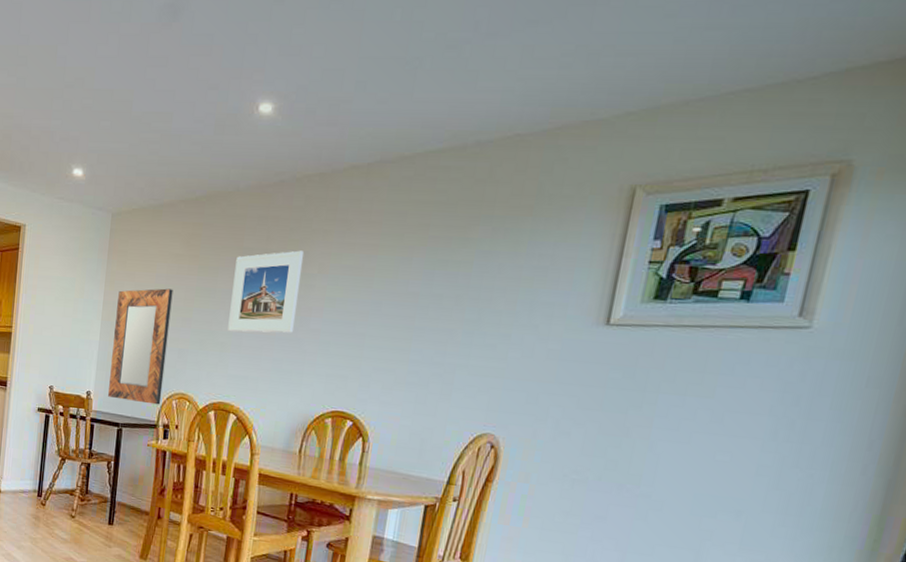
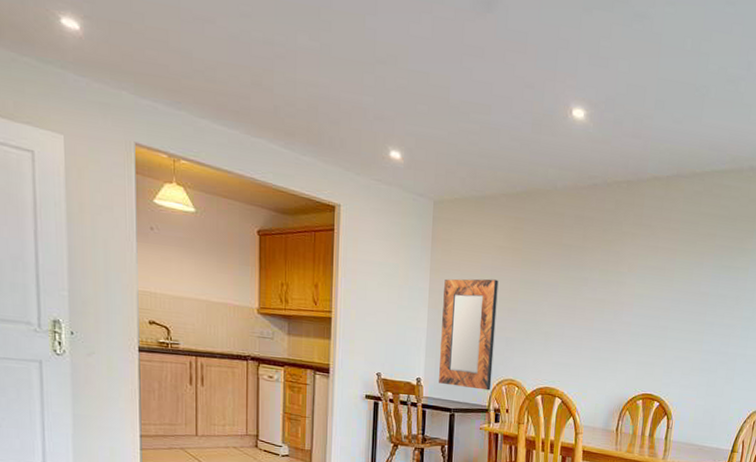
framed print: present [228,250,304,333] -> none [551,250,615,325]

